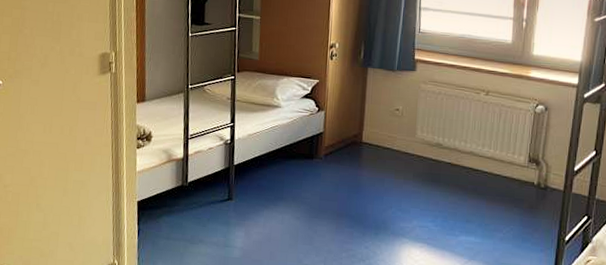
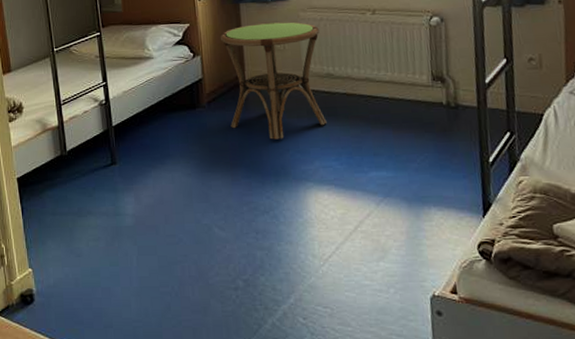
side table: none [342,88,436,197] -> present [220,22,327,140]

